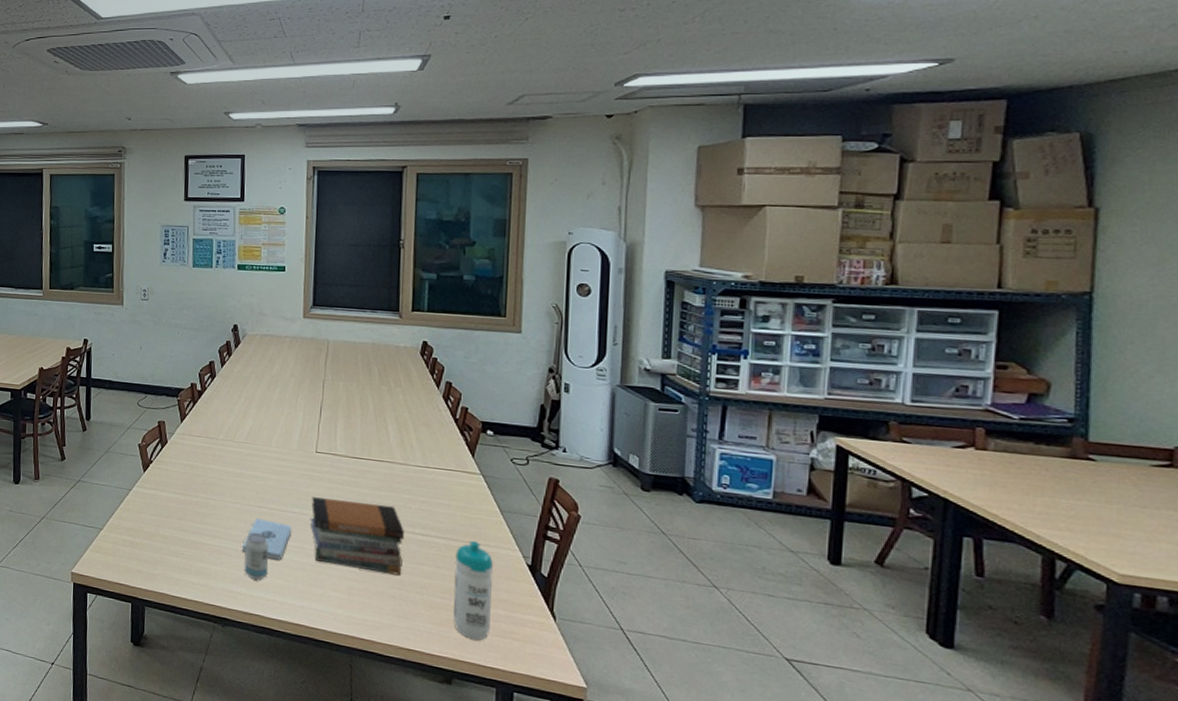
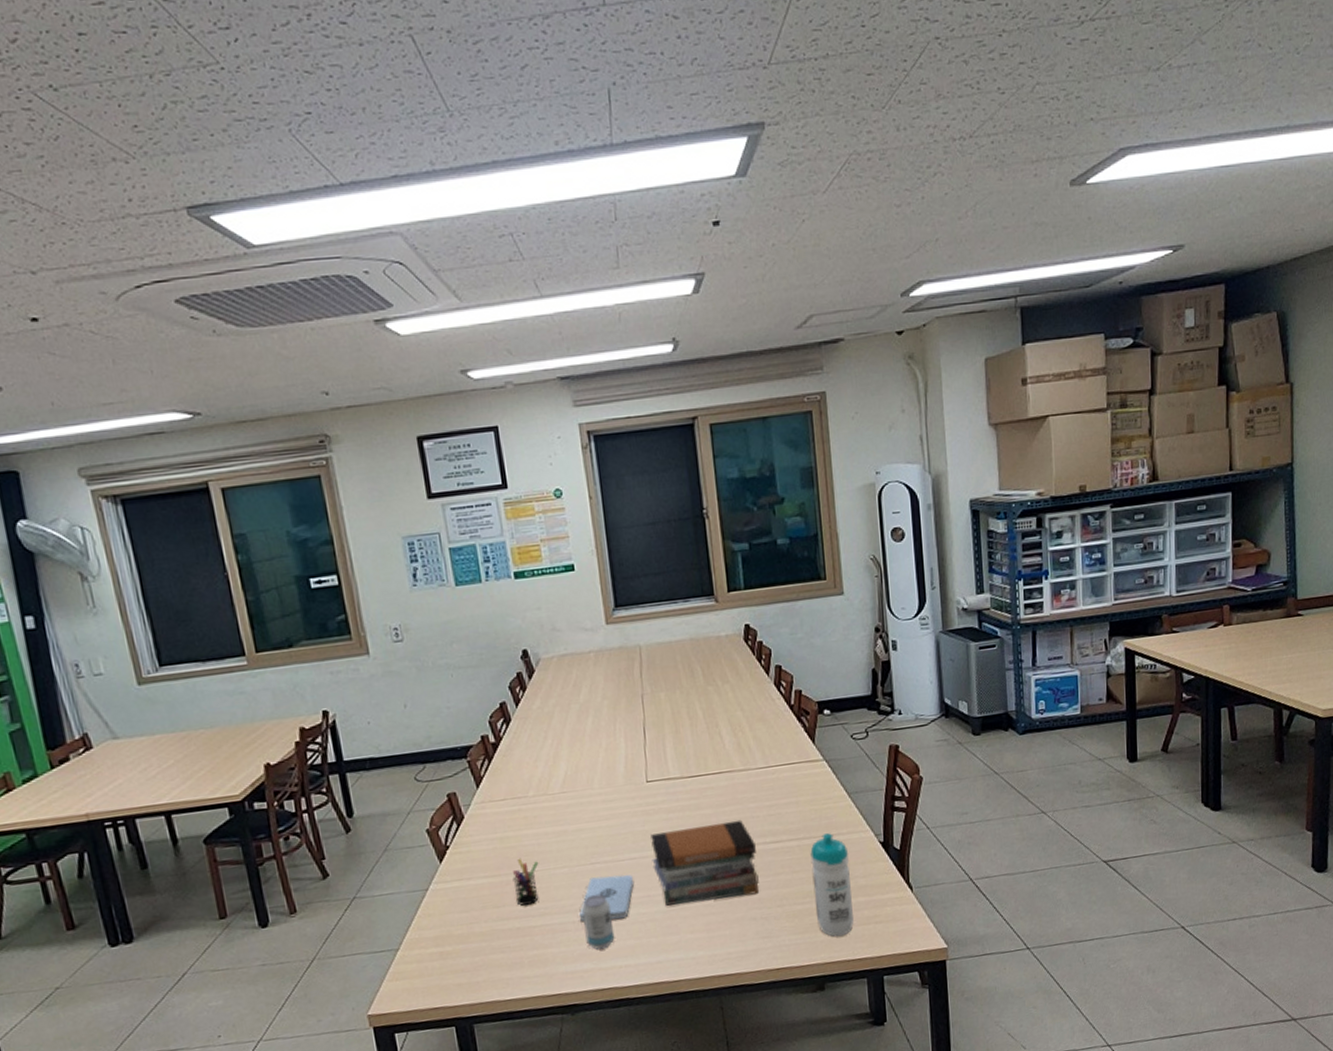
pen holder: none [195,485,218,526] -> present [512,858,539,906]

